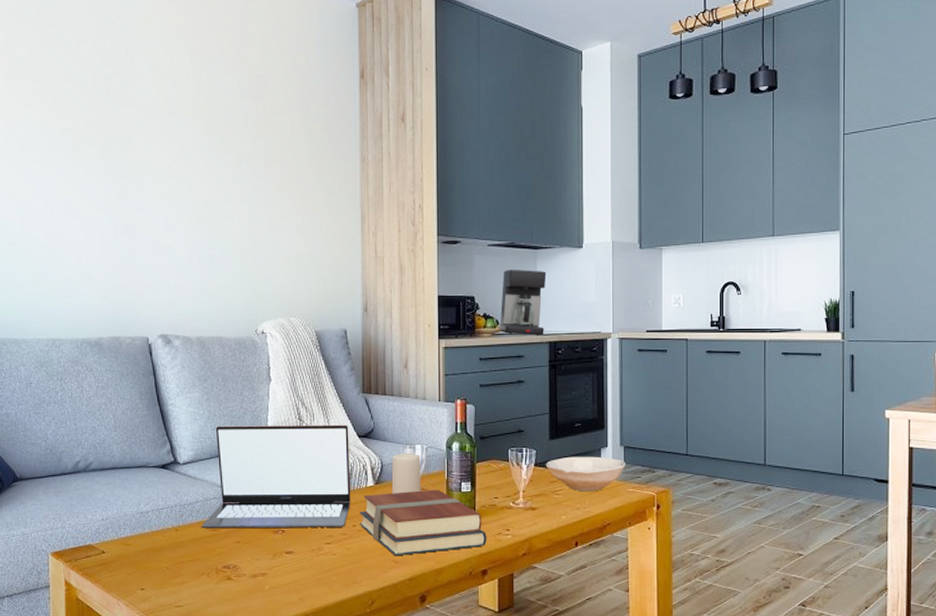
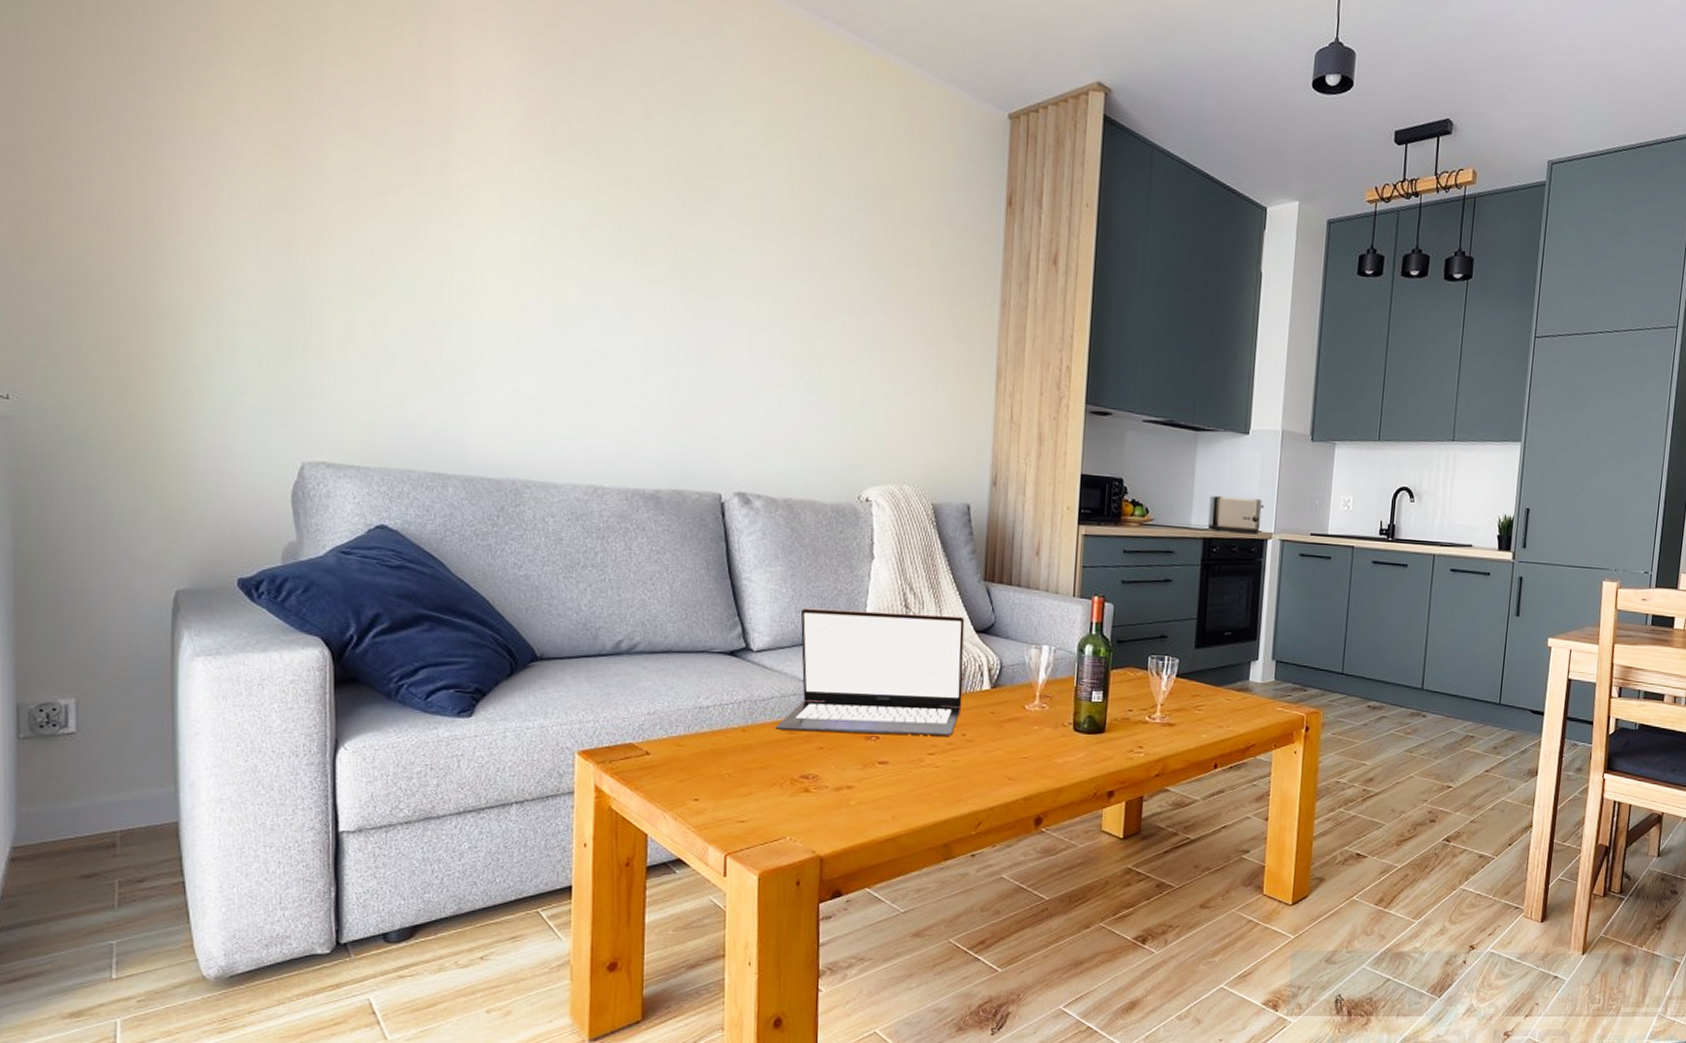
books: present [360,489,487,556] -> none [970,697,1117,772]
candle: present [391,453,421,494] -> none [1010,654,1047,701]
coffee maker: present [499,269,547,336] -> none [1148,450,1207,530]
bowl: present [545,456,626,492] -> none [1188,668,1277,709]
toaster: none [552,304,602,336] -> present [1207,496,1265,535]

